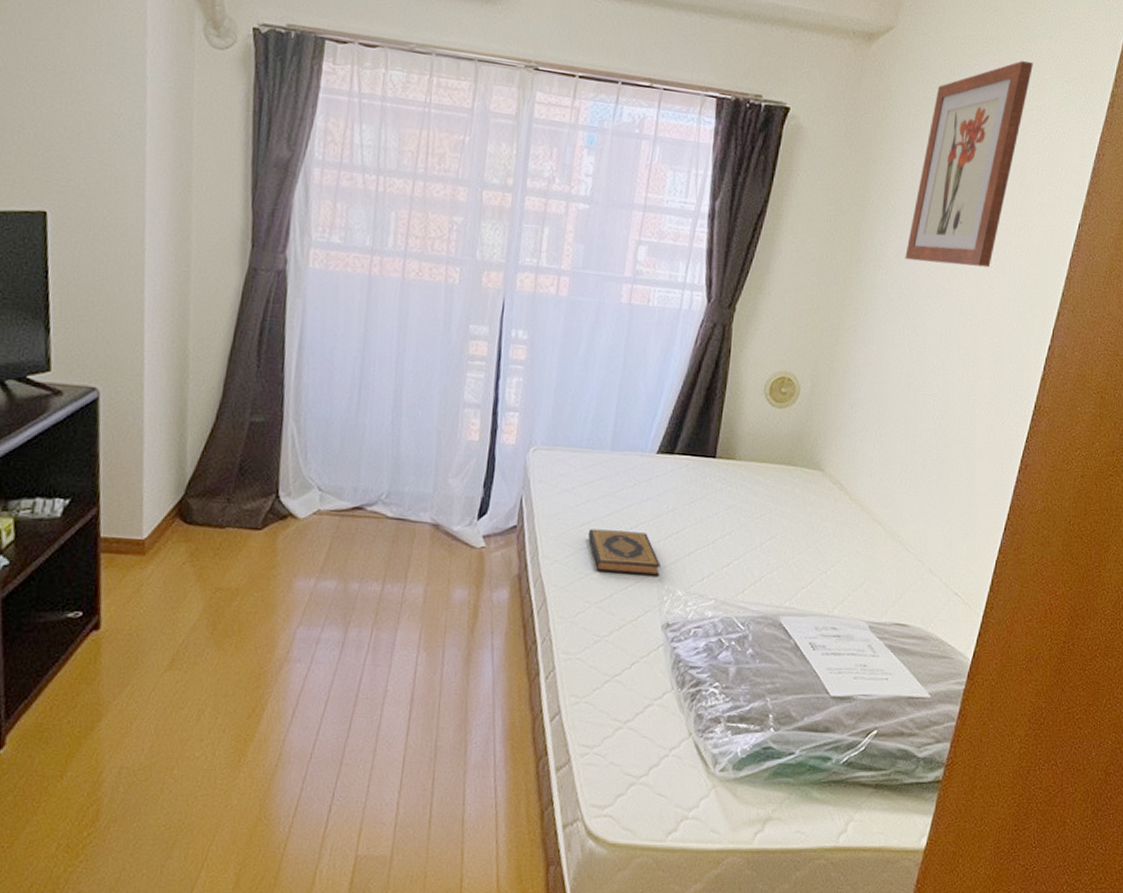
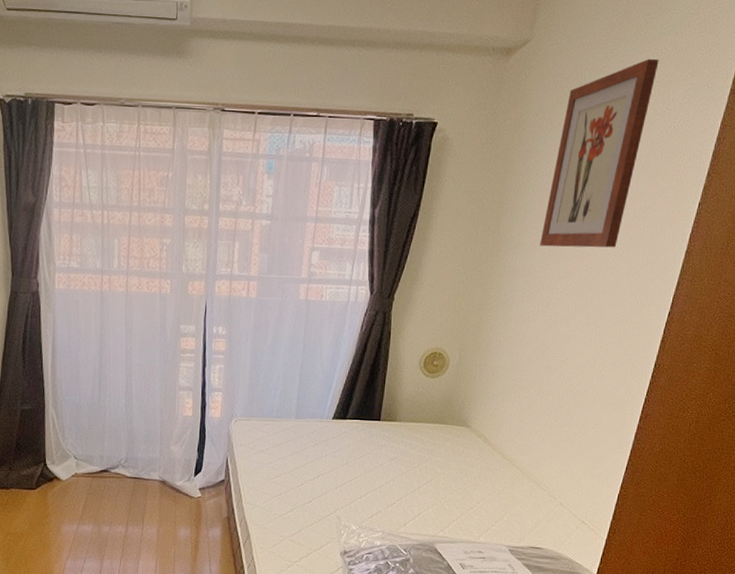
hardback book: present [587,529,660,576] -> none [280,480,338,515]

